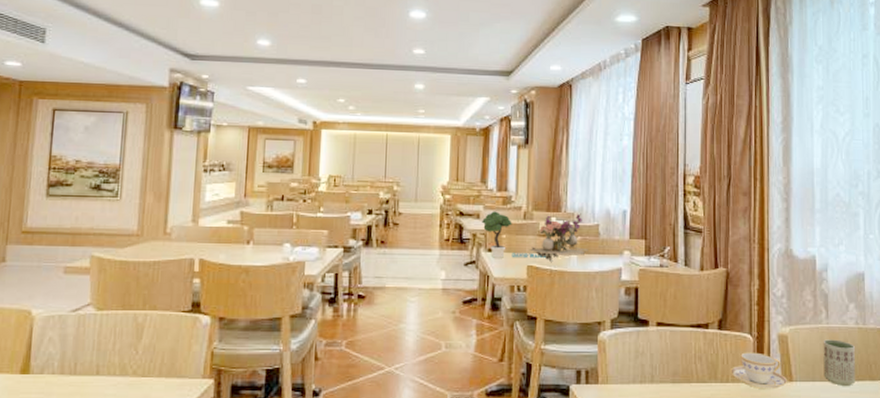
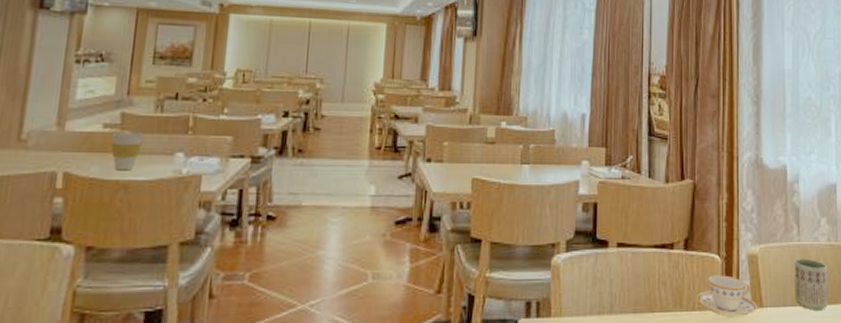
cup: none [234,227,258,258] -> present [111,132,143,171]
potted tree: present [482,211,546,259] -> none [420,114,494,171]
flower arrangement: present [529,213,588,262] -> none [474,117,542,173]

